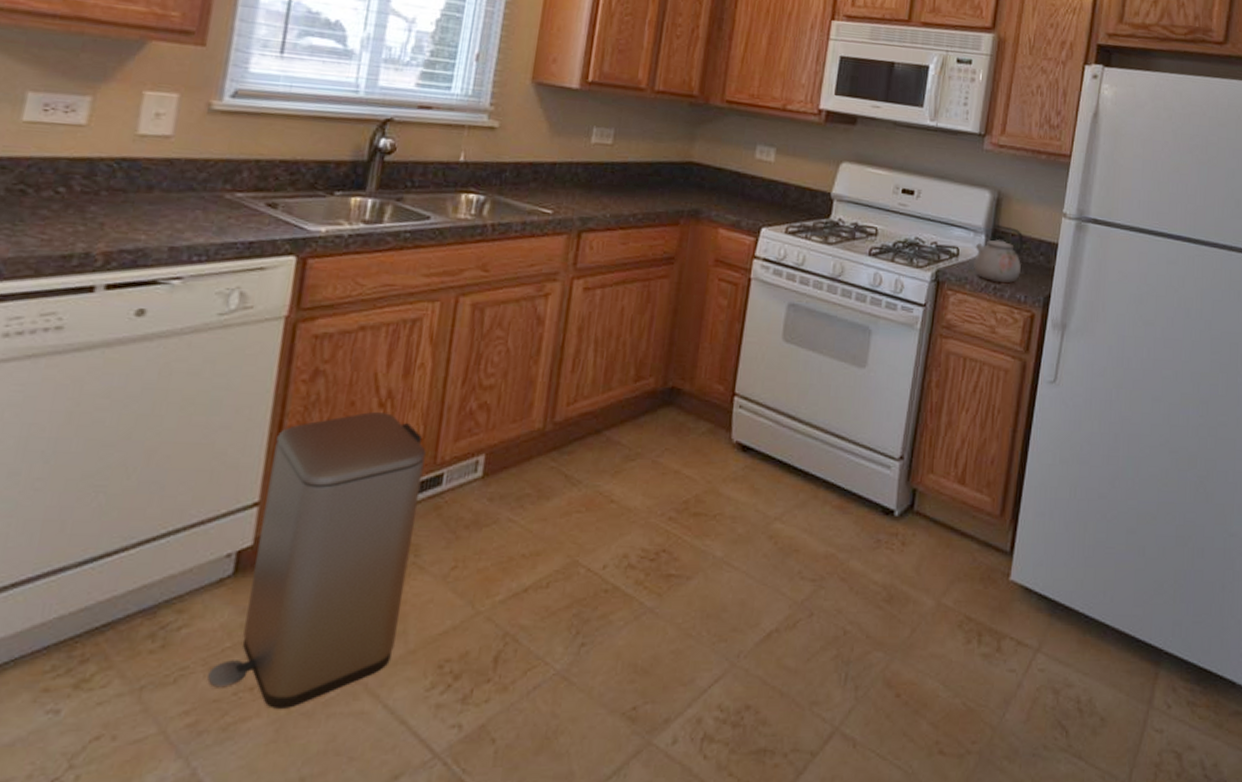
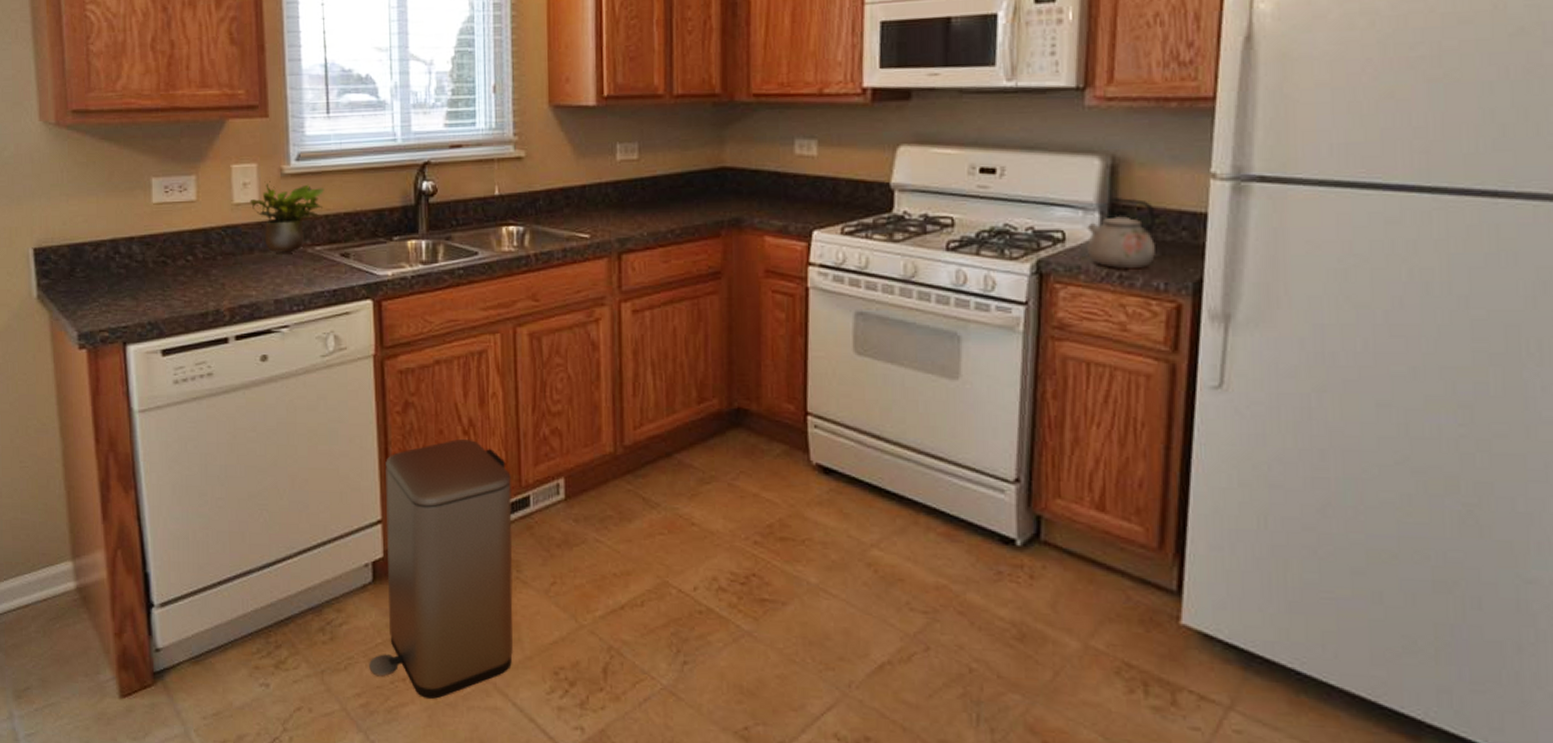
potted plant: none [160,114,261,197] -> present [250,181,325,253]

